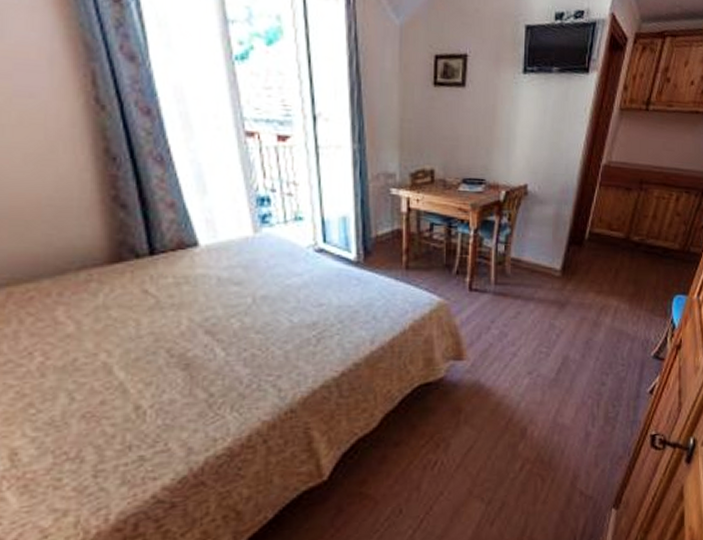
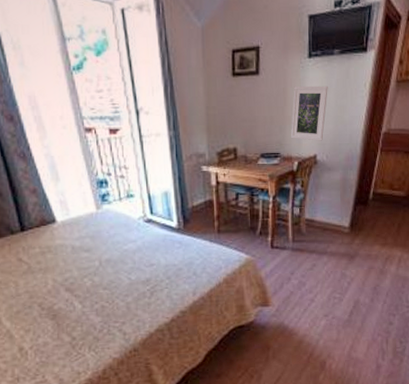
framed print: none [499,104,544,169] -> present [291,85,328,141]

